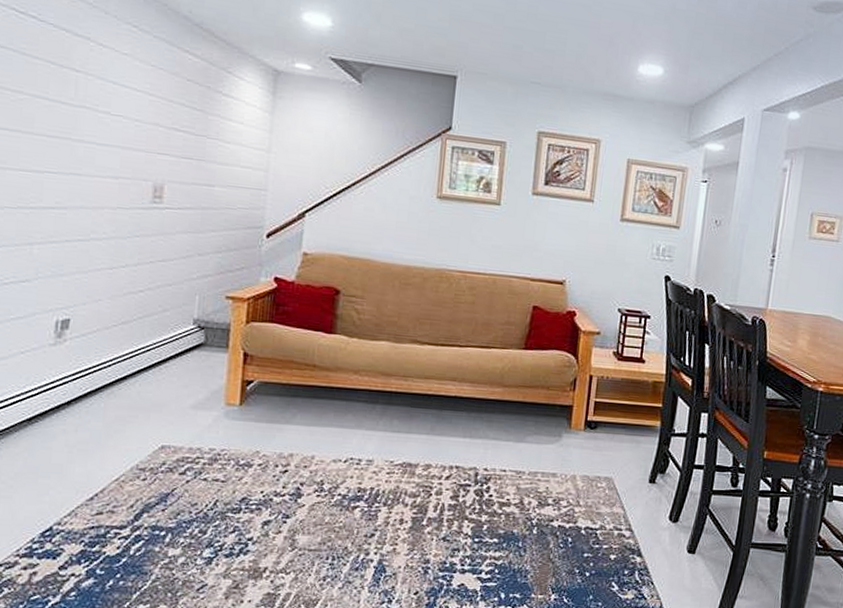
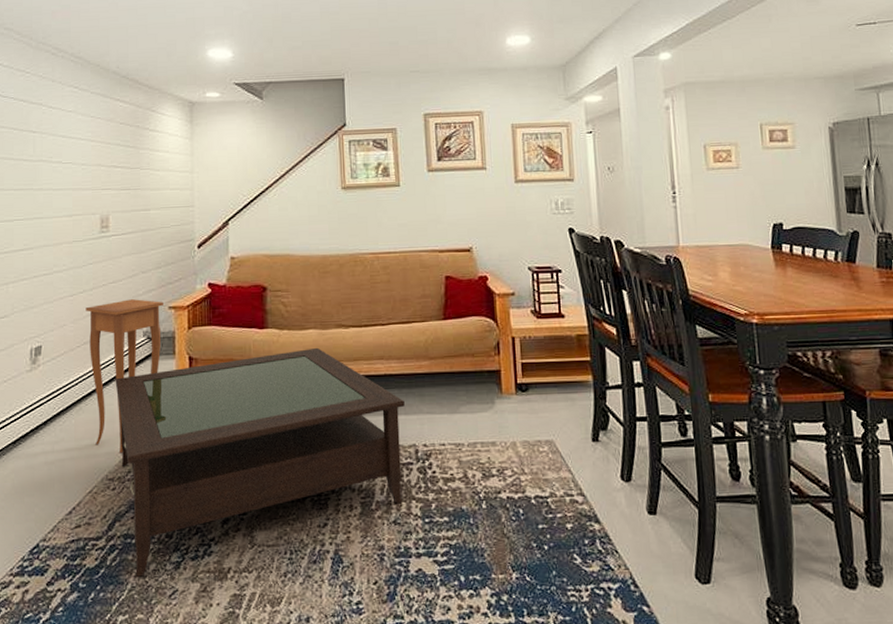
side table: none [127,282,220,444] -> present [86,299,163,453]
coffee table: none [155,360,472,569] -> present [115,347,405,577]

